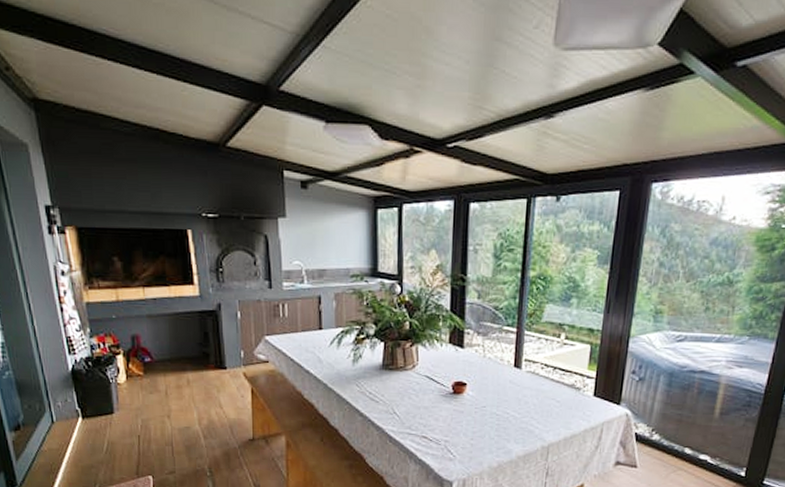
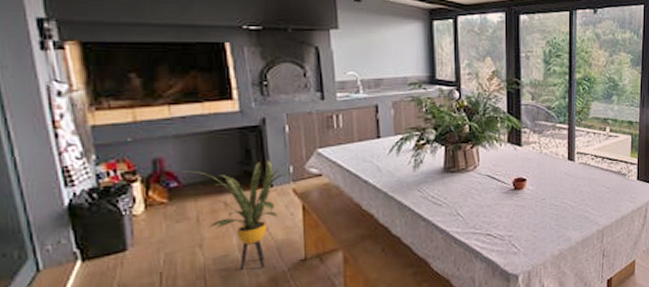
house plant: none [150,342,244,443] -> present [178,159,293,270]

